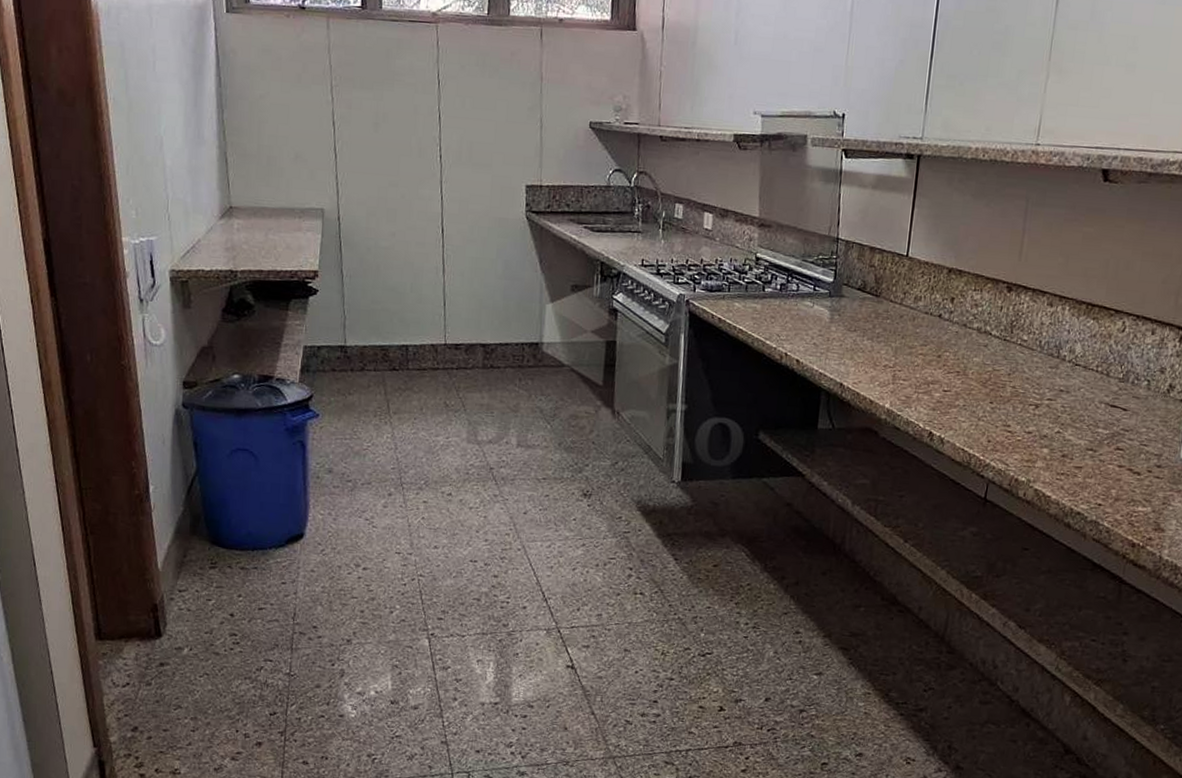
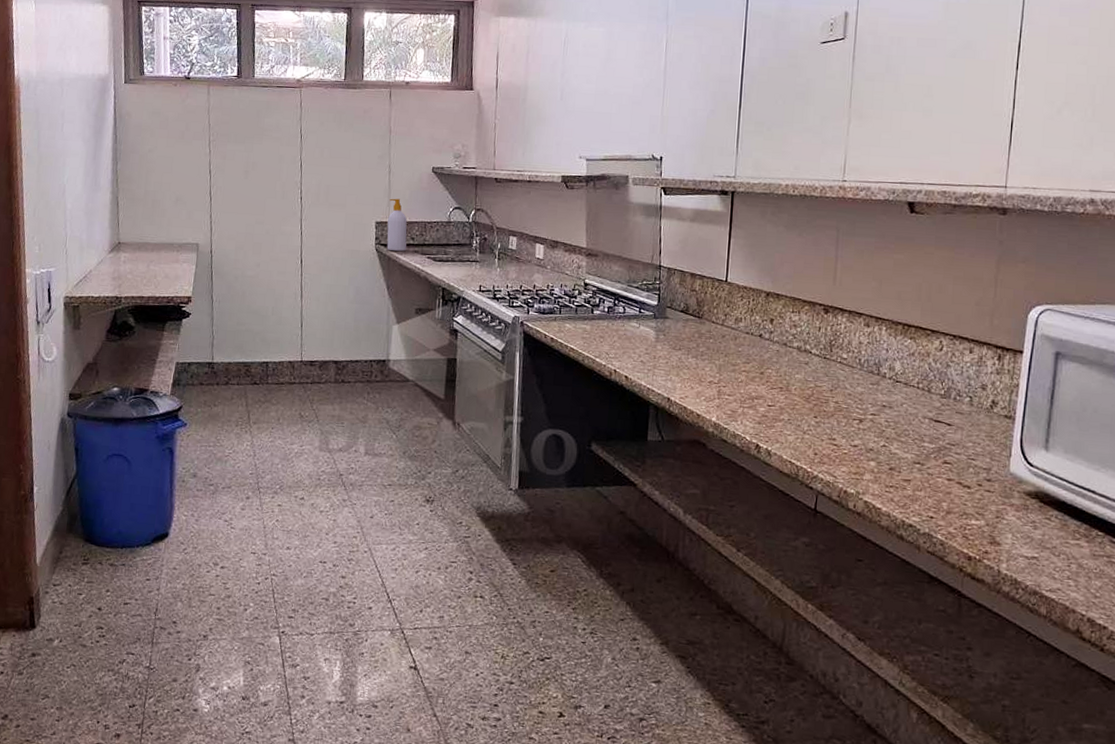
soap bottle: none [538,158,562,220] -> present [387,198,407,252]

